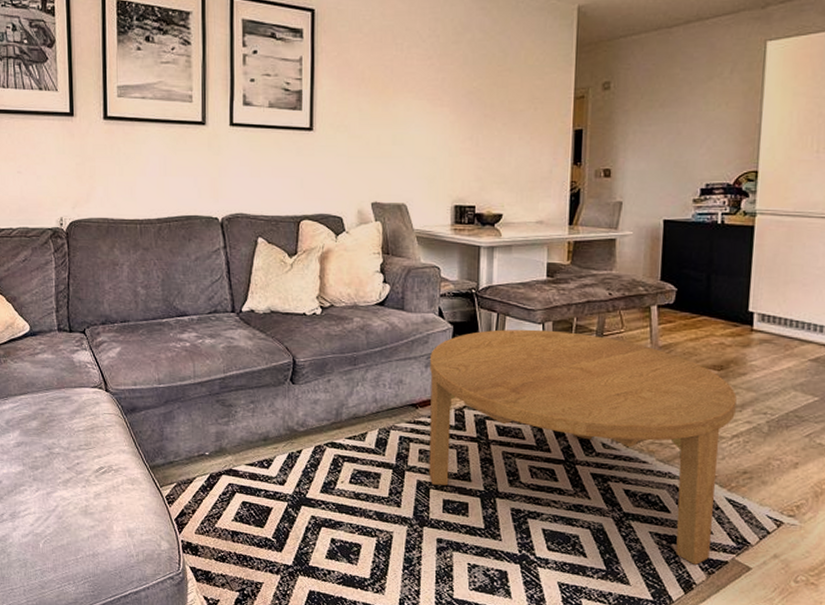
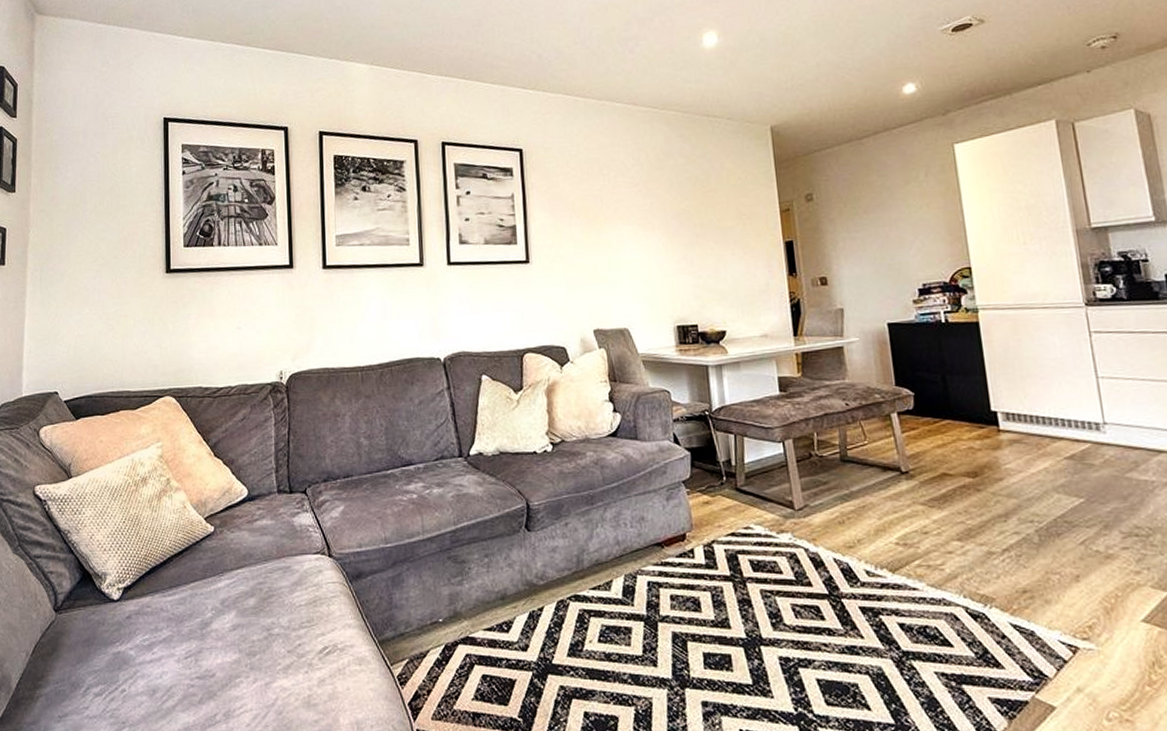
coffee table: present [429,329,737,565] -> none [670,448,1006,708]

